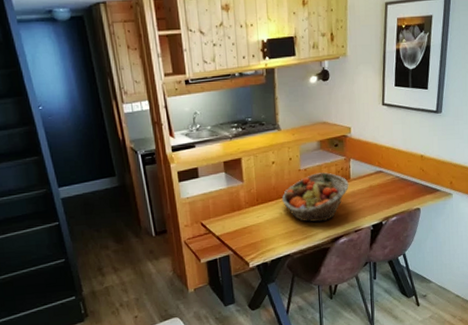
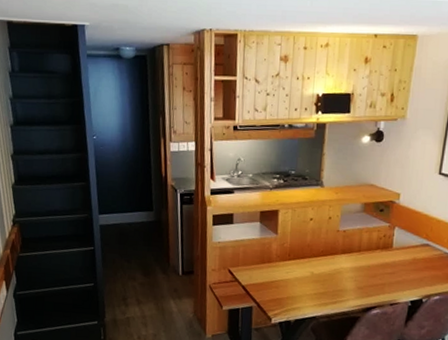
fruit basket: present [281,172,349,223] -> none [314,236,390,289]

